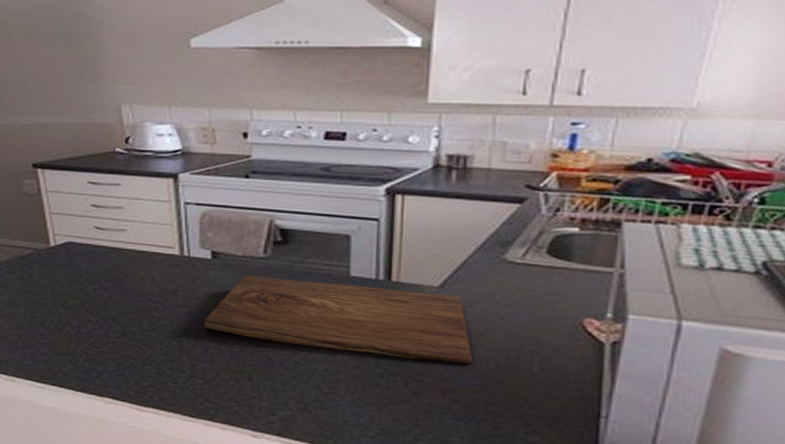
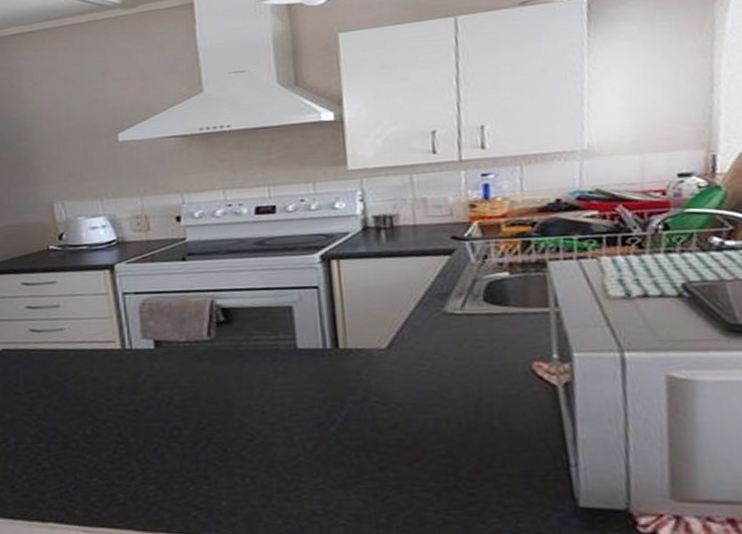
cutting board: present [204,275,473,365] -> none [152,355,433,431]

